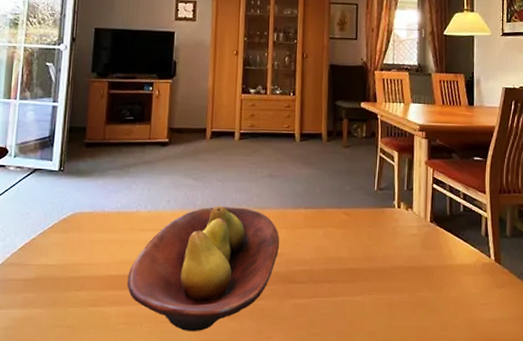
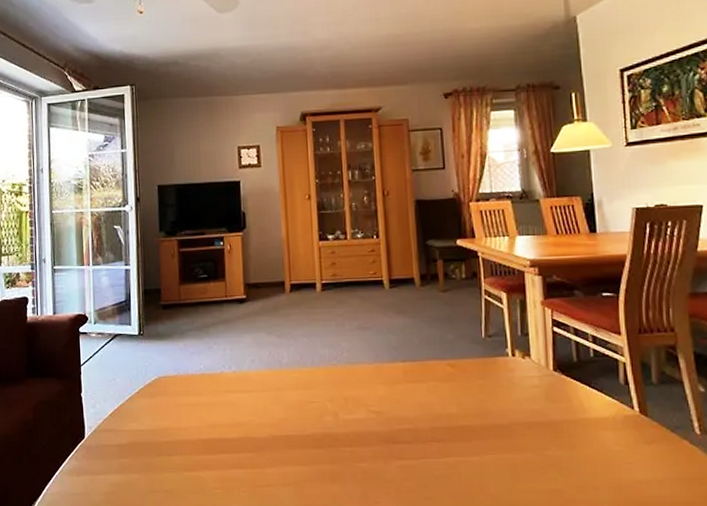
fruit bowl: present [127,206,279,332] -> none [219,363,378,497]

